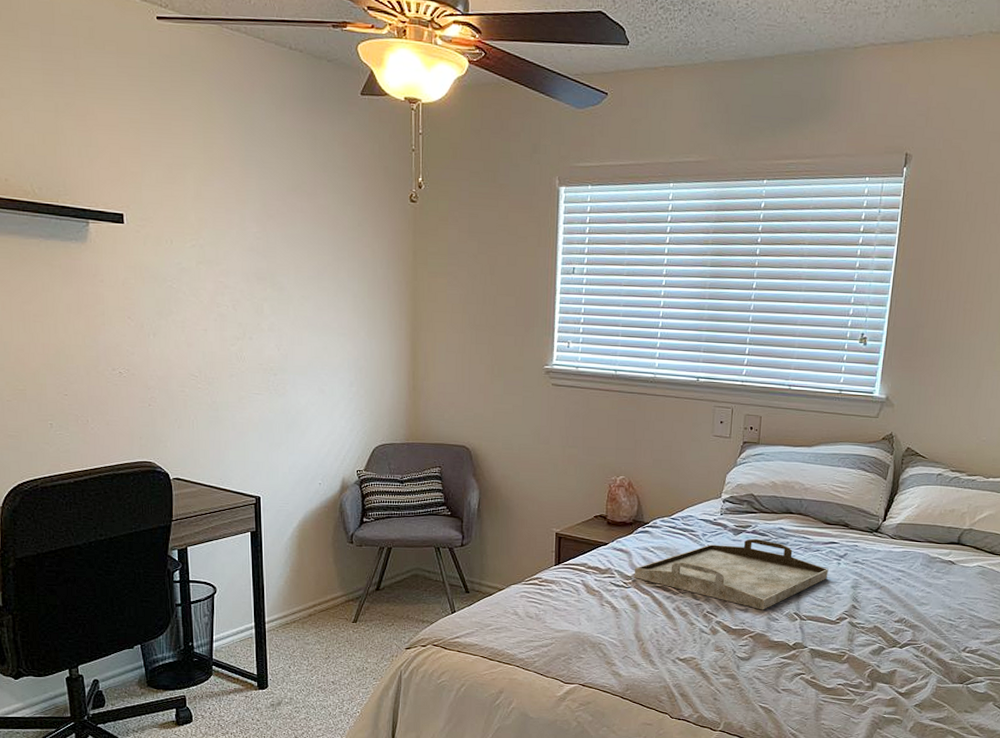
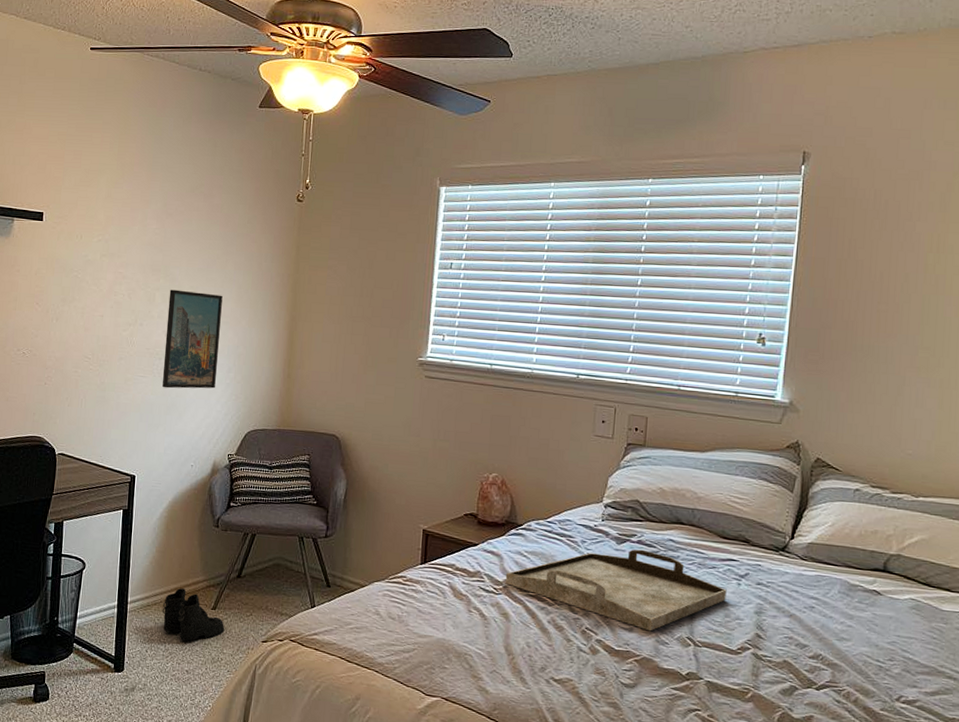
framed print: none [278,299,337,406] -> present [162,289,223,389]
boots: none [302,605,368,654] -> present [162,588,225,641]

